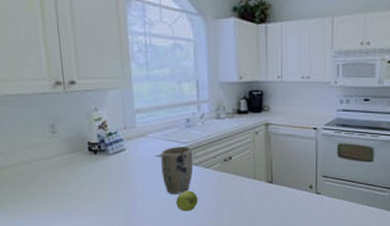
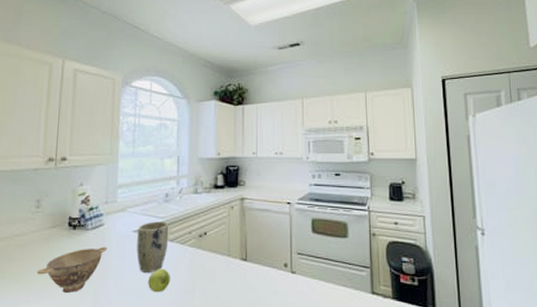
bowl: none [64,170,132,212] -> present [37,246,108,293]

